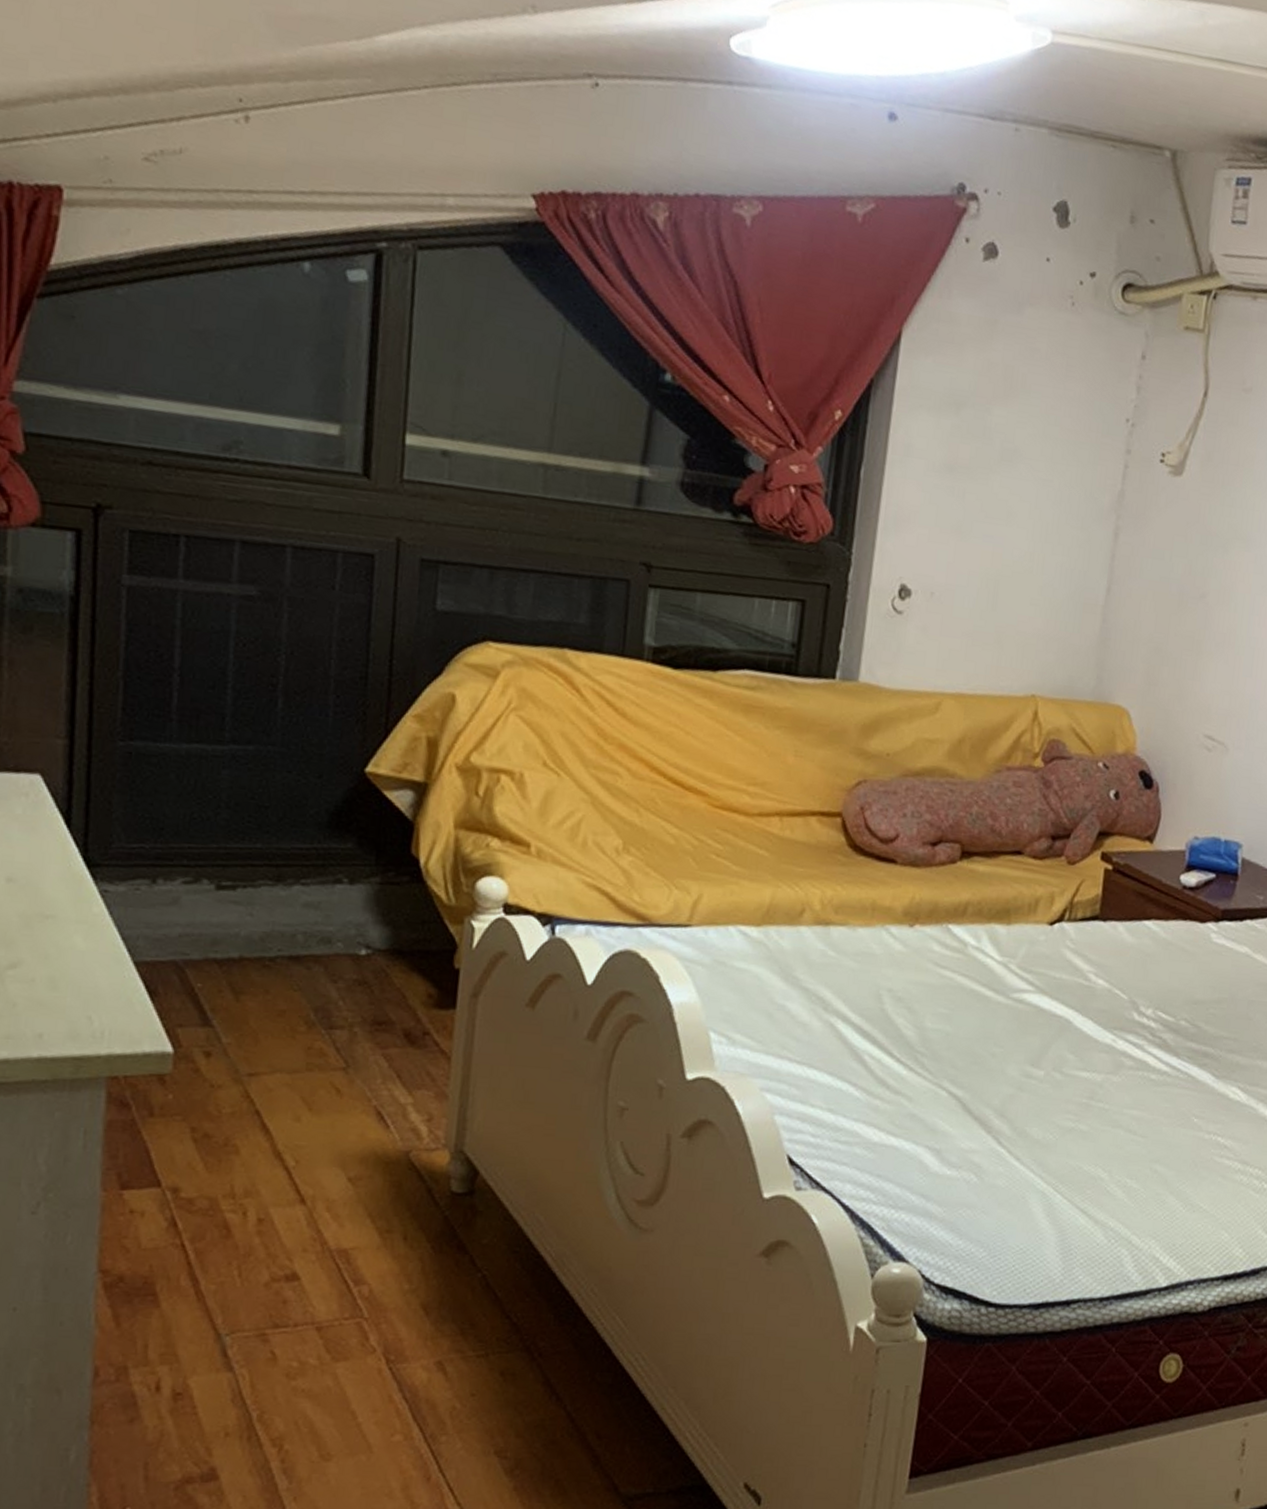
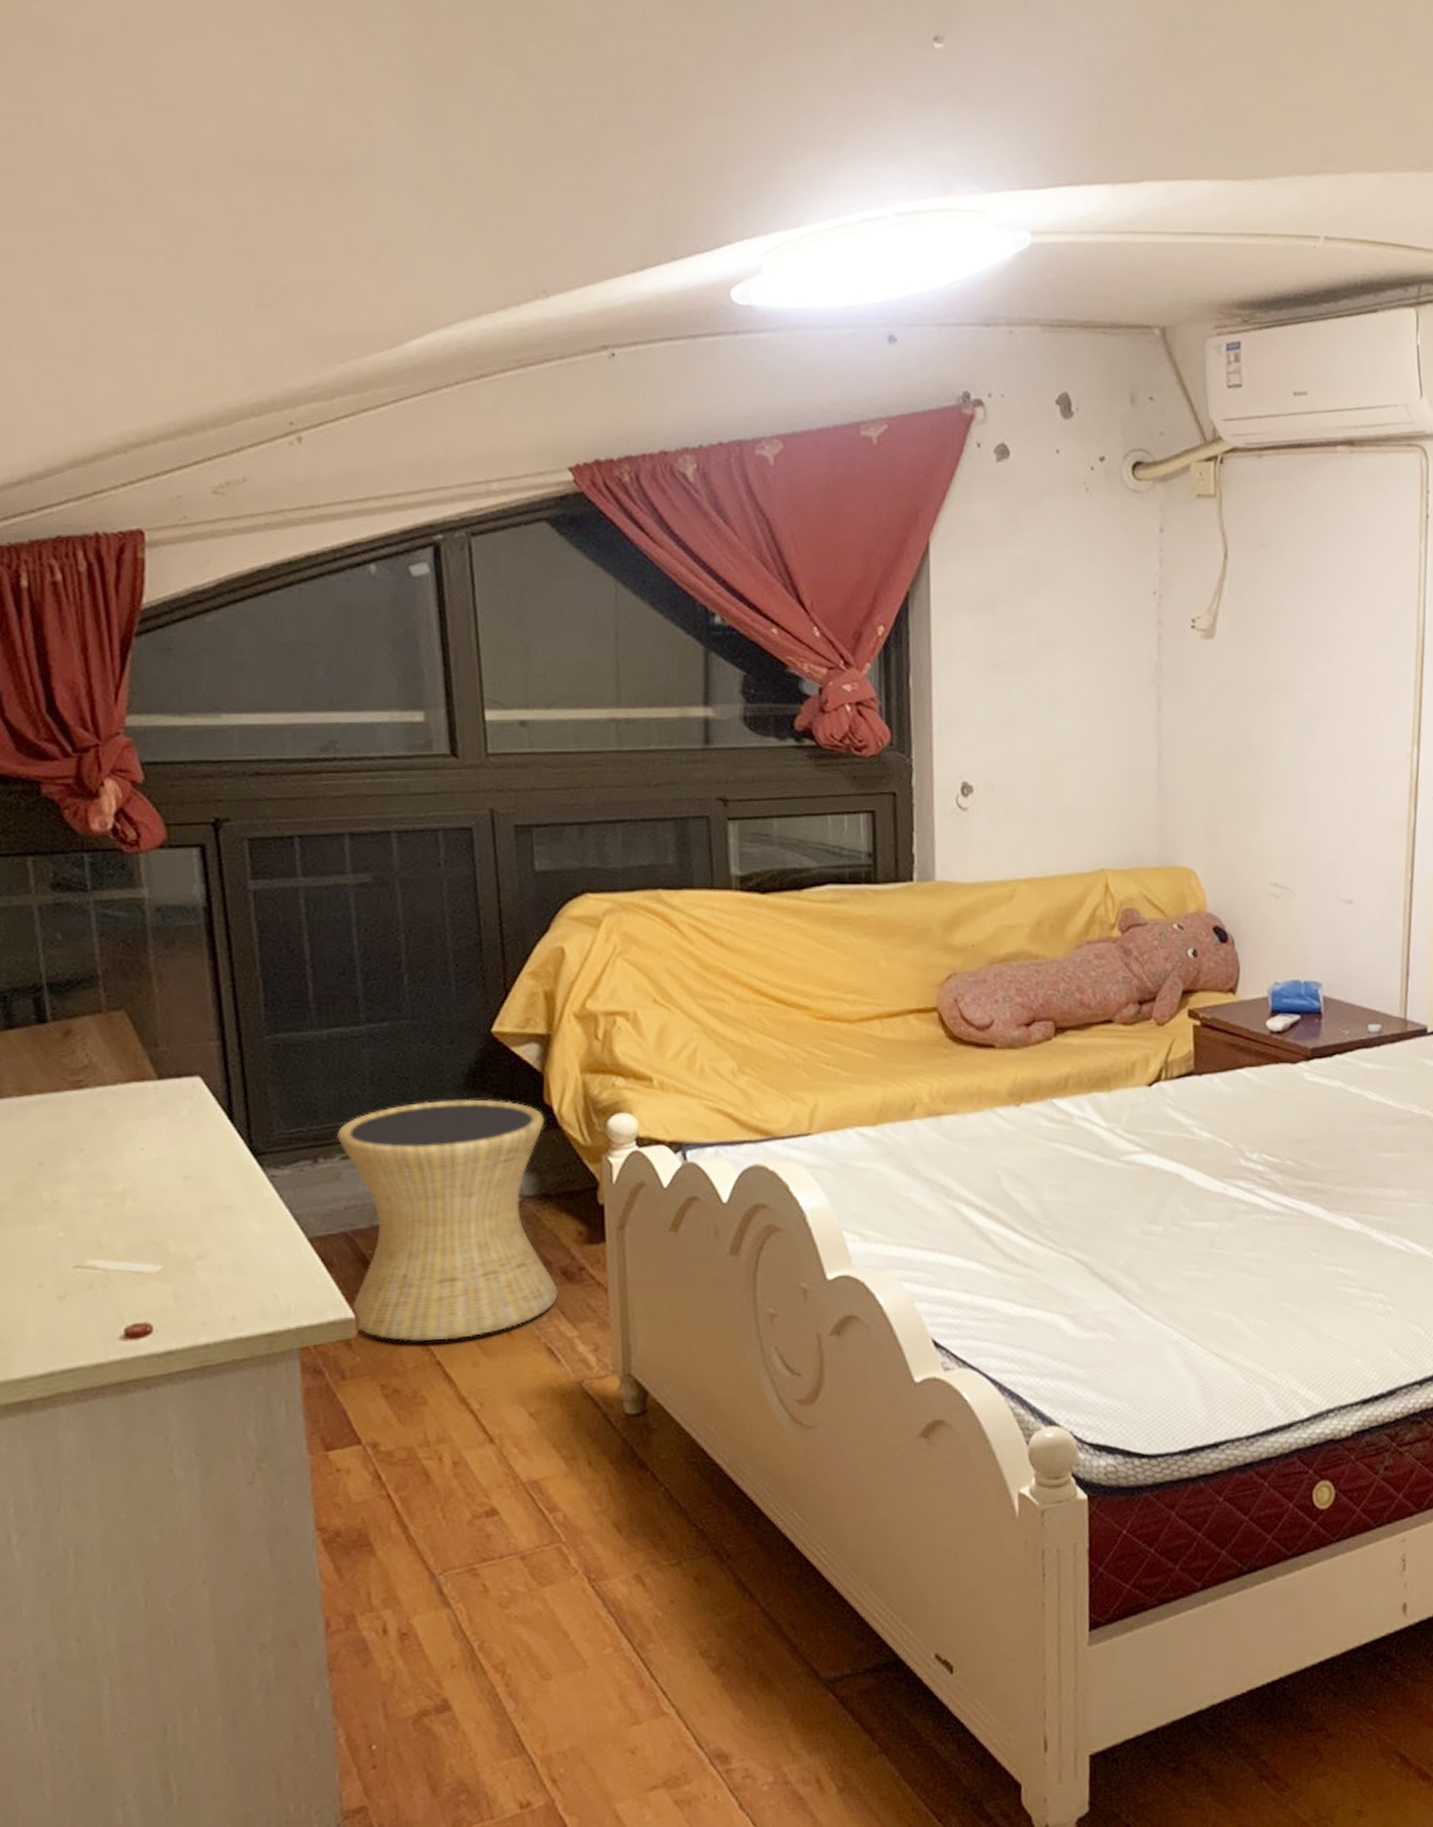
side table: none [171,834,409,1090] -> present [336,1099,558,1342]

